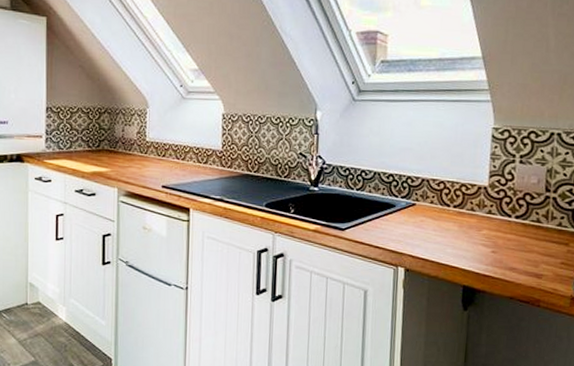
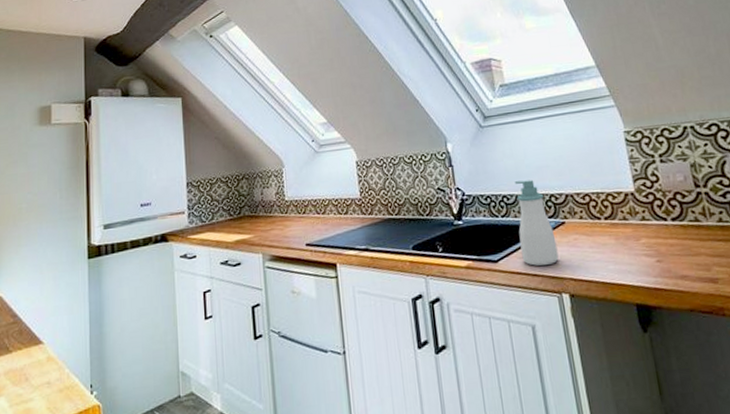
soap bottle: none [368,159,404,240] -> present [514,180,559,266]

